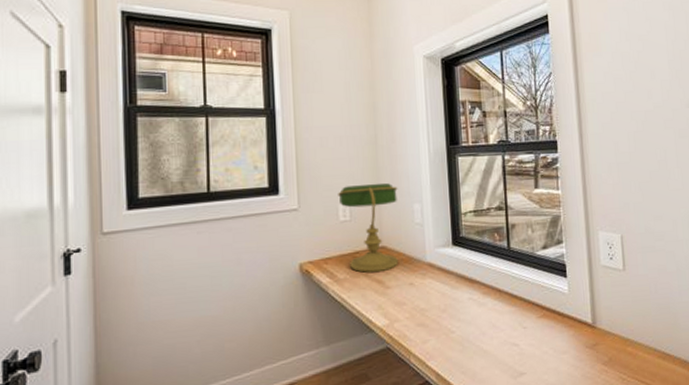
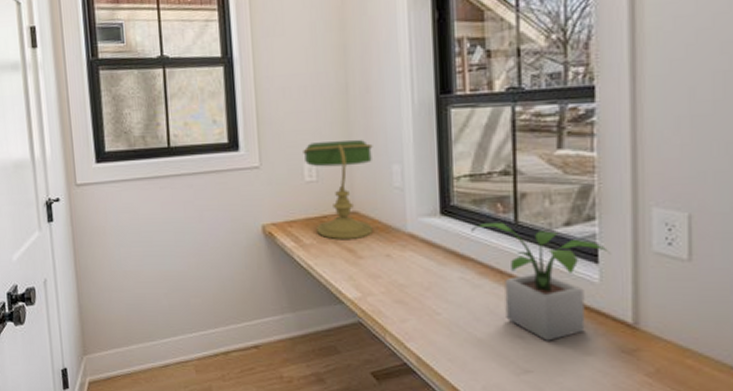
potted plant: none [476,248,575,345] -> present [471,222,612,341]

